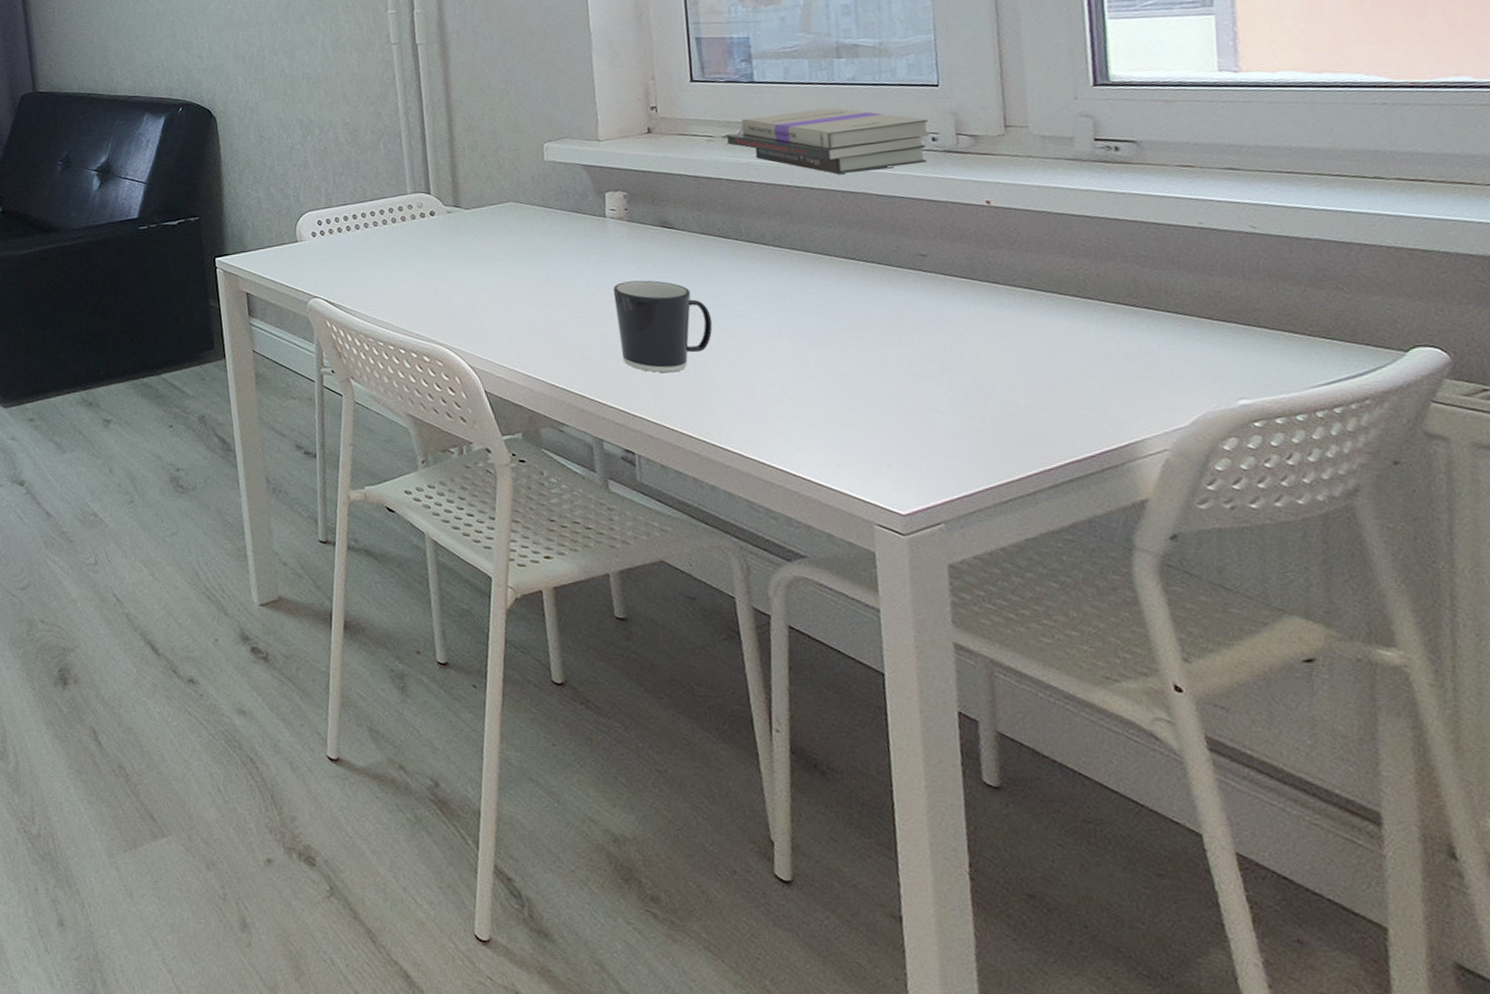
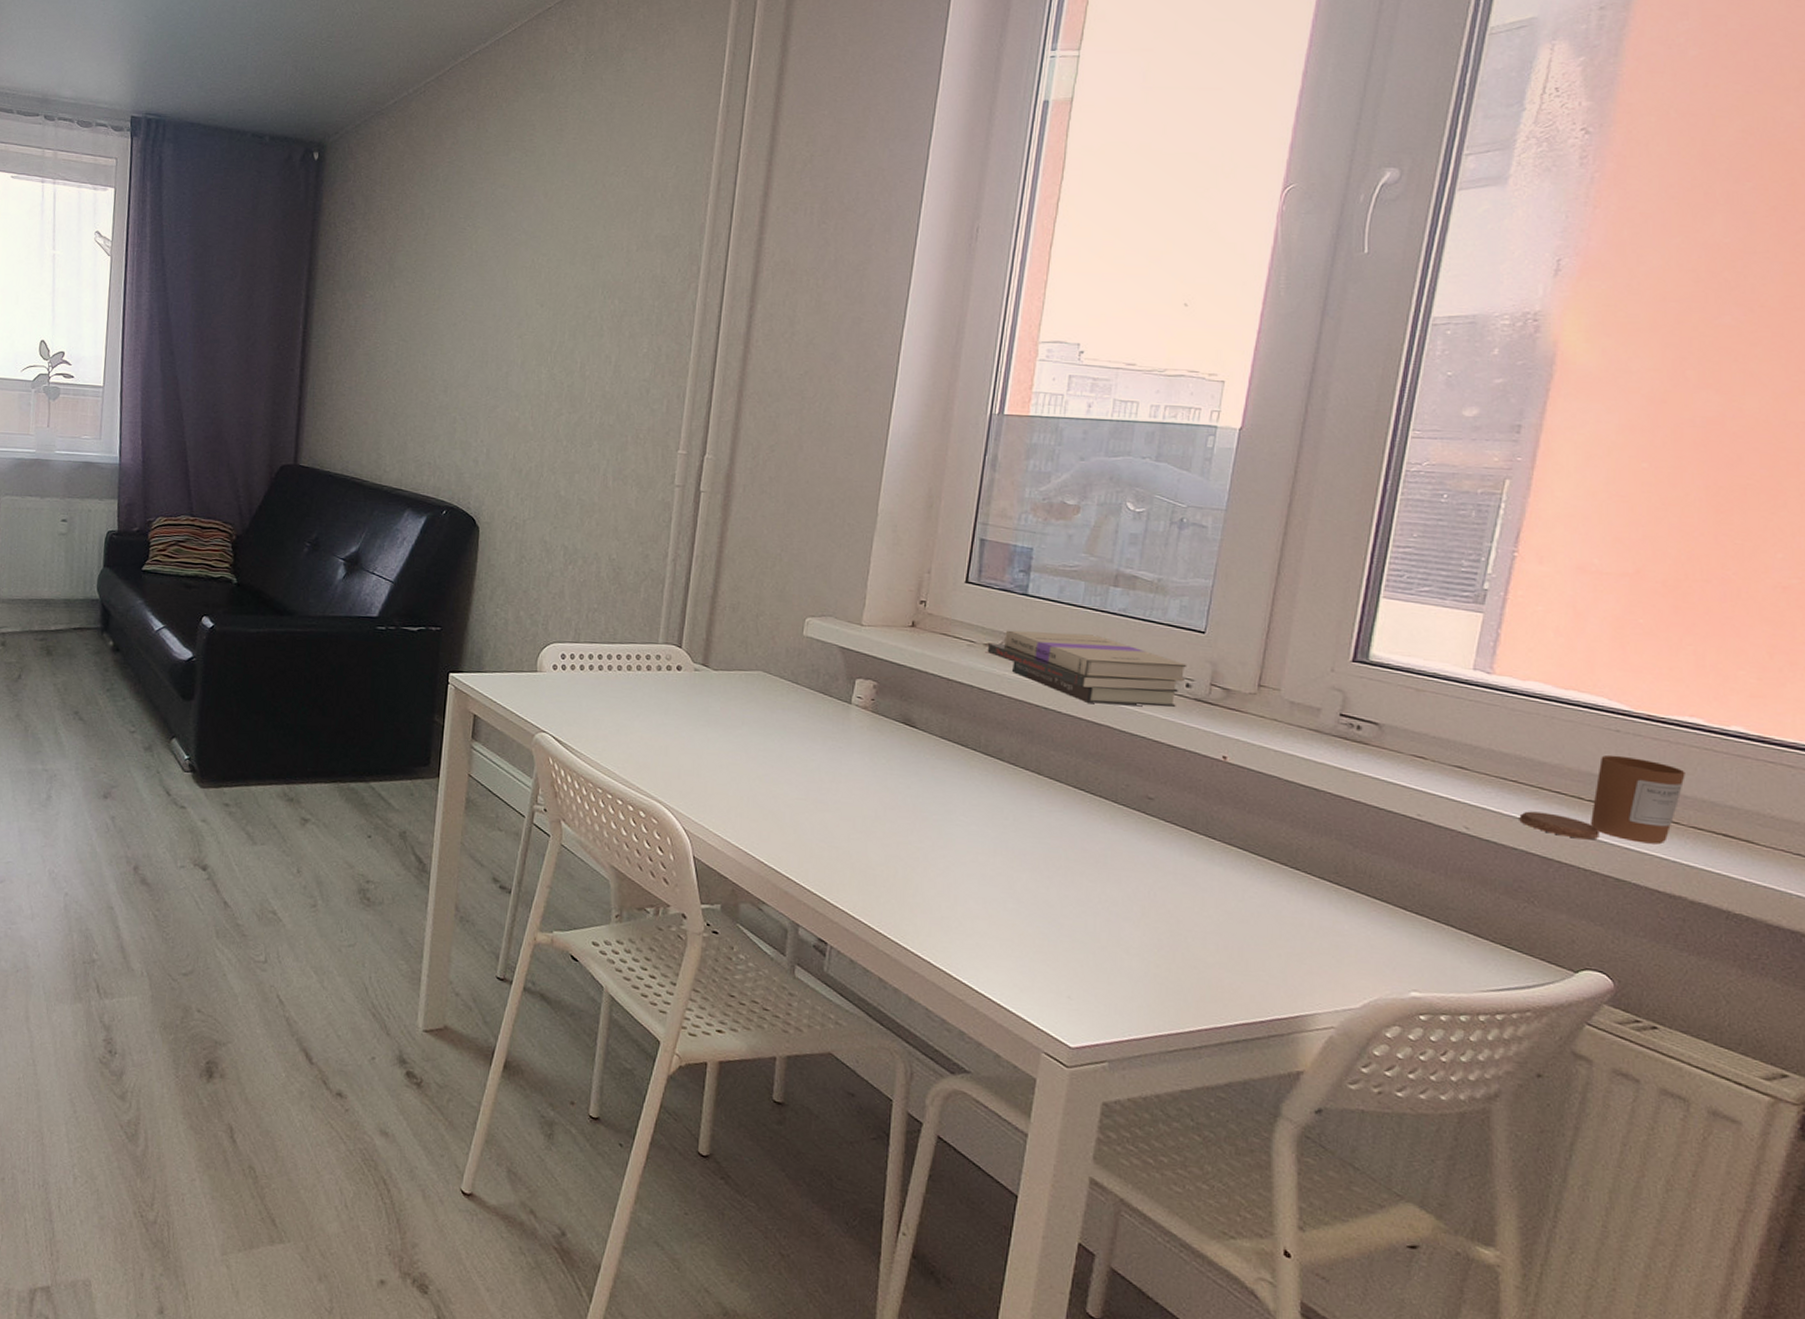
mug: present [612,280,713,373] -> none [837,772,933,871]
candle: none [1304,126,1468,218] -> present [1519,755,1685,845]

